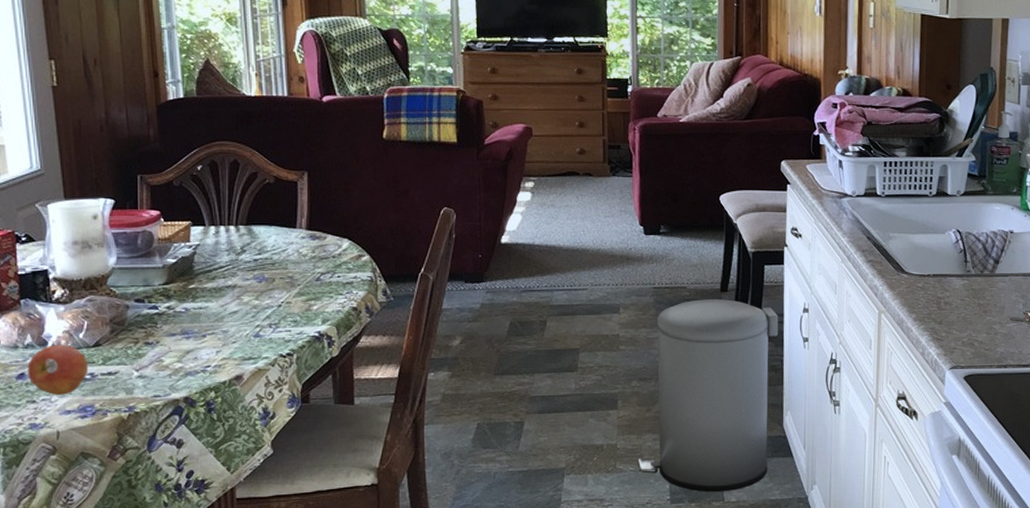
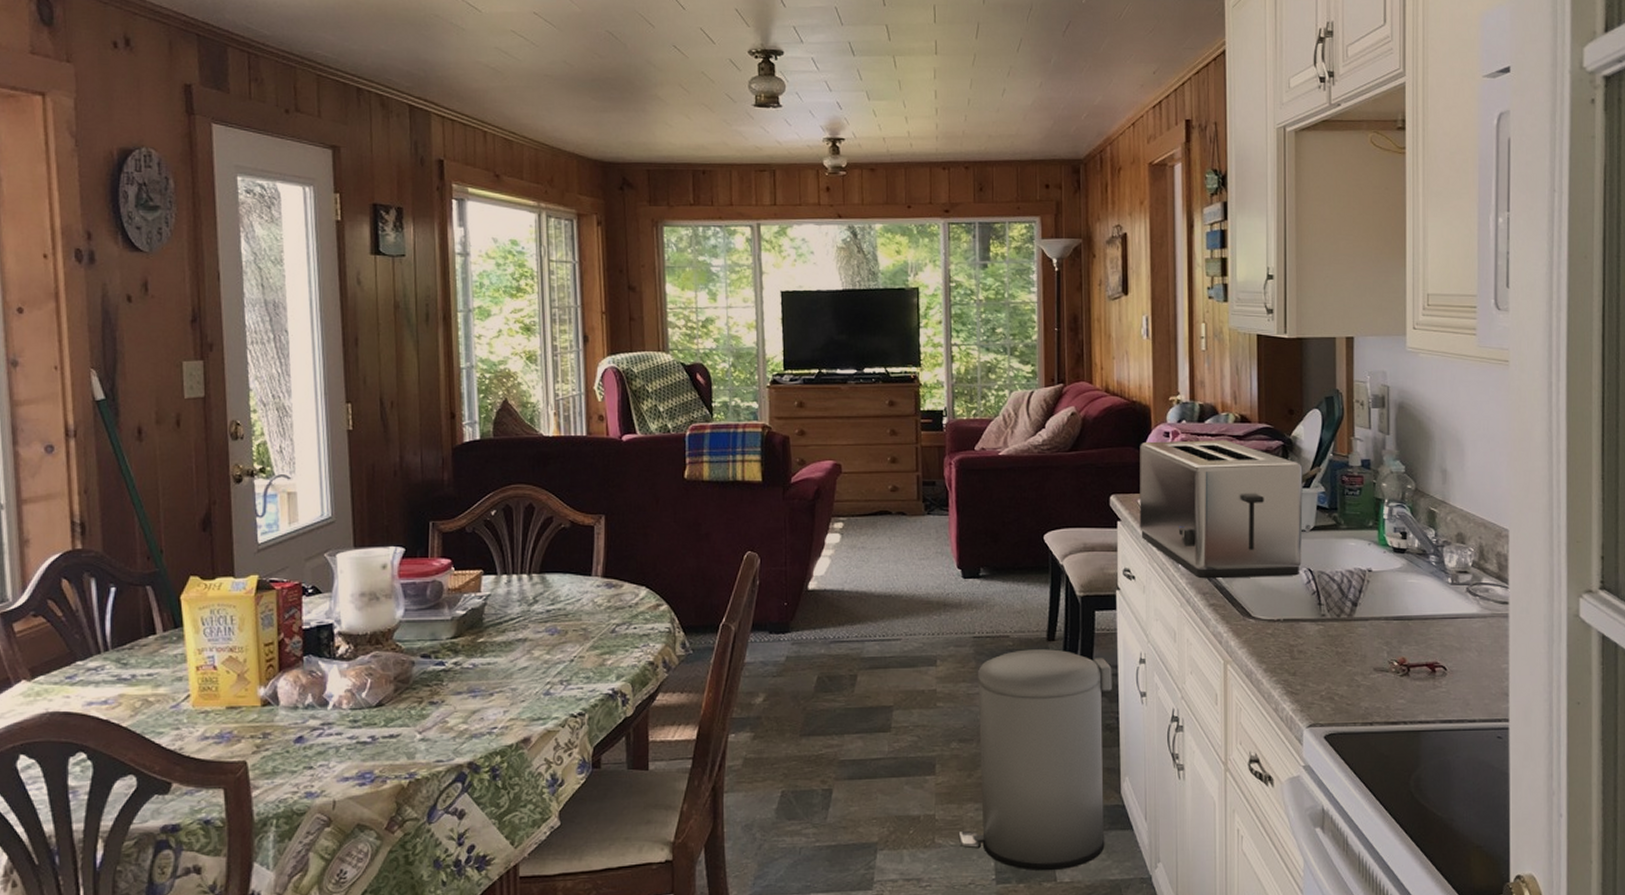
fruit: present [27,344,88,395] -> none [306,704,369,760]
toaster: none [807,111,957,238] -> present [1140,440,1303,579]

